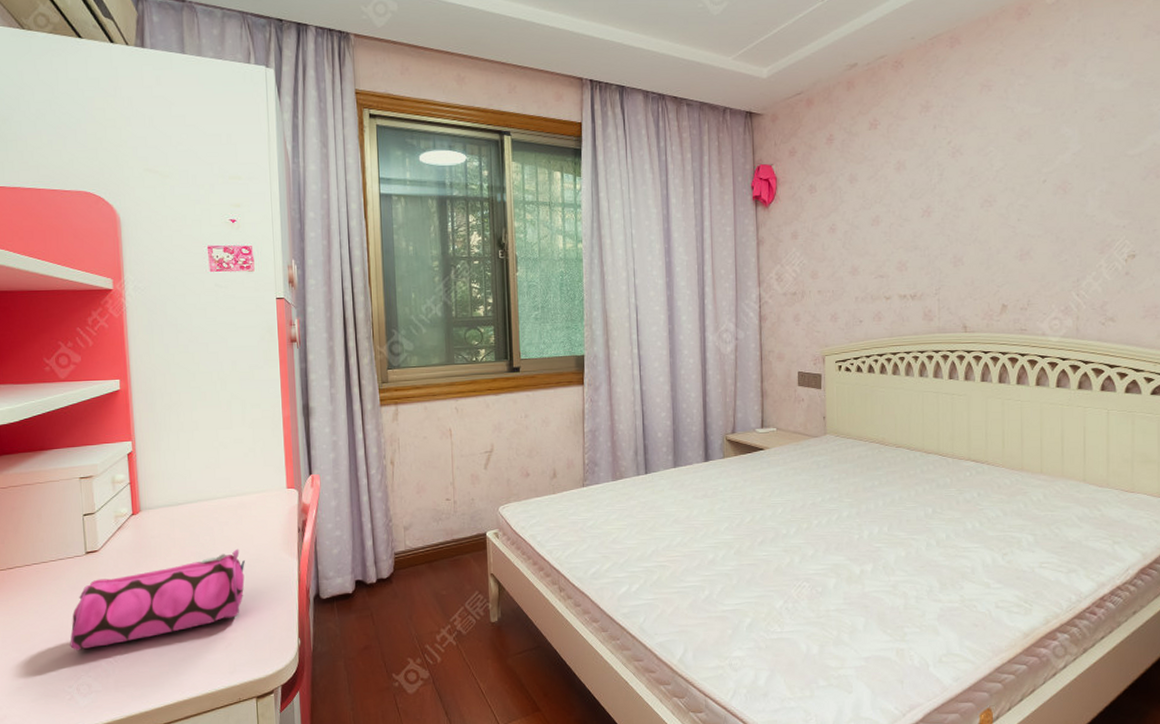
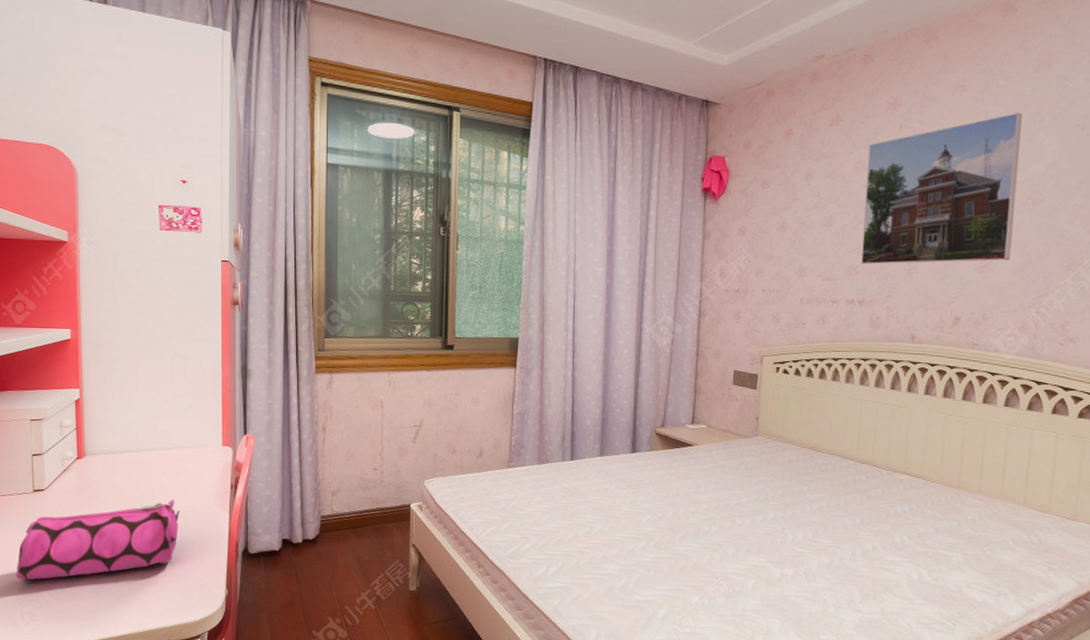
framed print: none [906,107,1047,260] -> present [861,112,1023,265]

